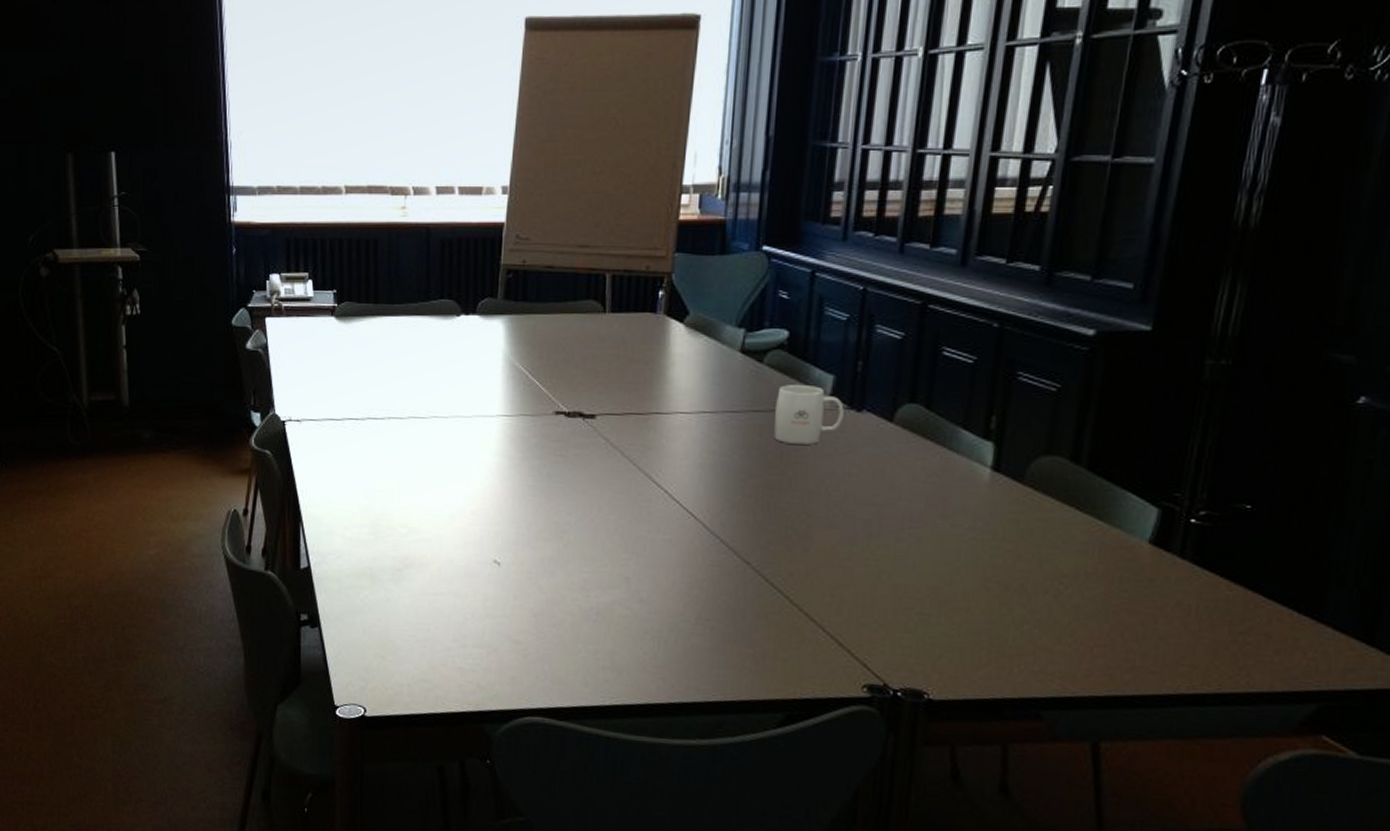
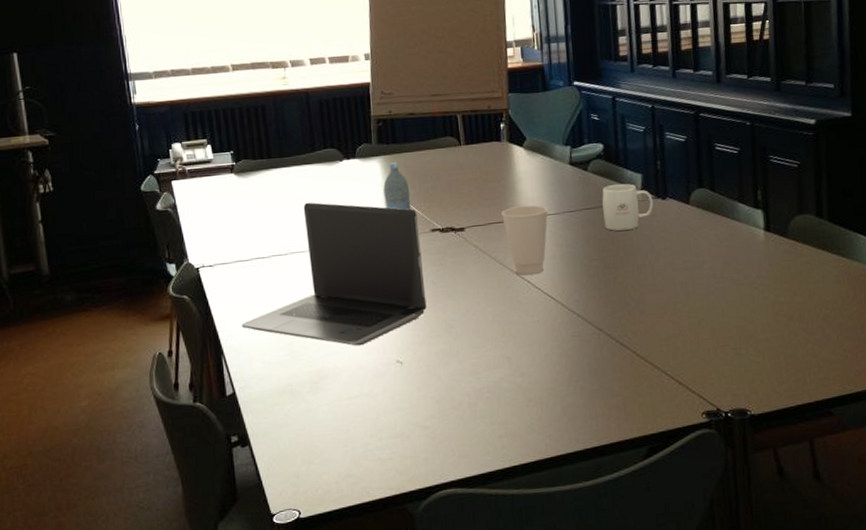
laptop computer: none [324,360,541,537] -> present [241,202,427,346]
water bottle: none [503,324,536,384] -> present [383,162,412,210]
cup: none [644,396,705,484] -> present [502,205,549,276]

